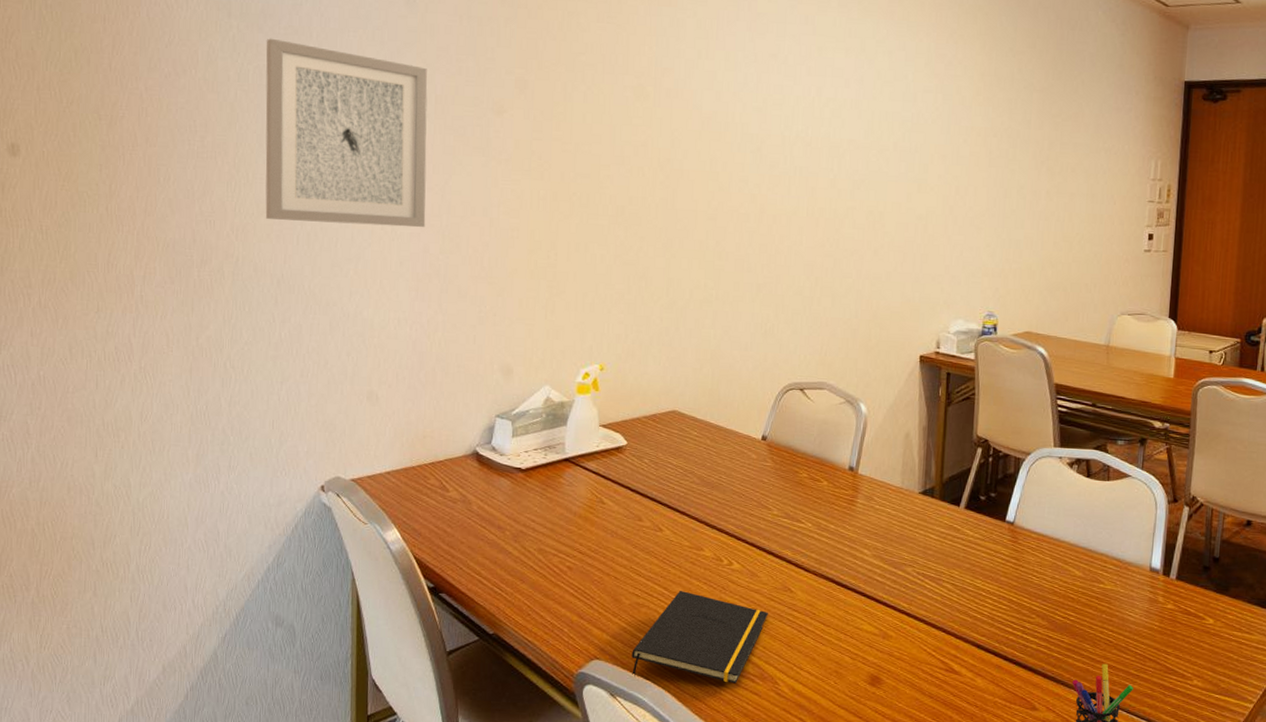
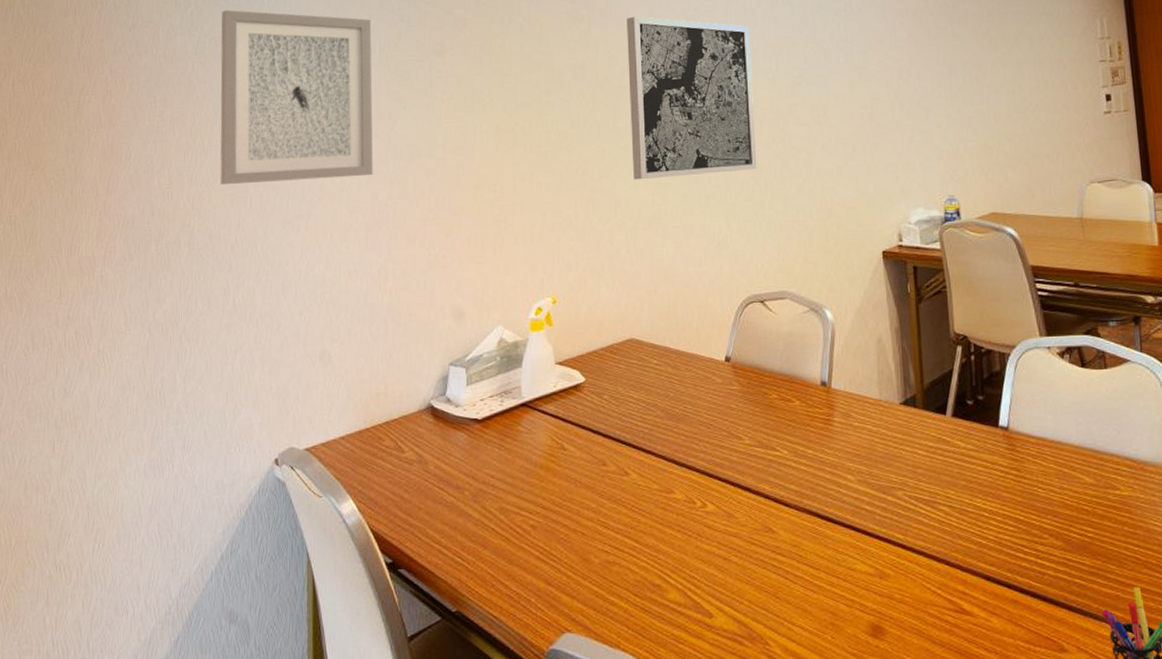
notepad: present [631,591,769,684] -> none [605,542,751,650]
wall art: none [688,100,815,266] -> present [627,16,758,180]

